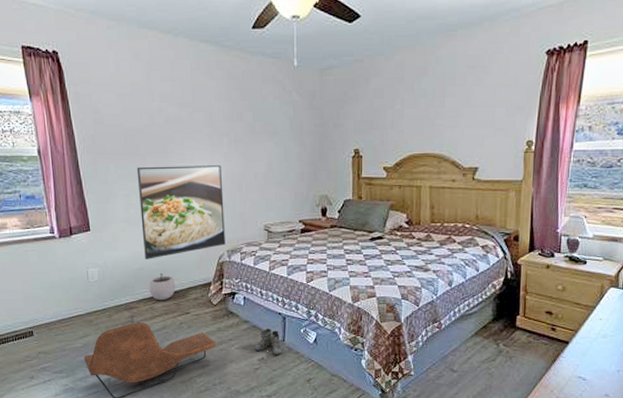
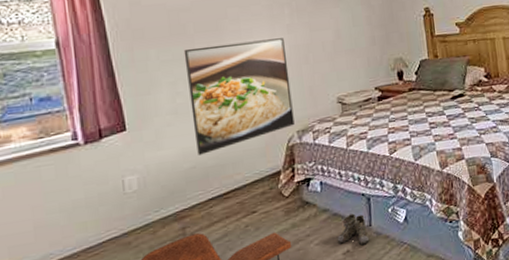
plant pot: present [149,273,175,301] -> none [204,168,238,203]

